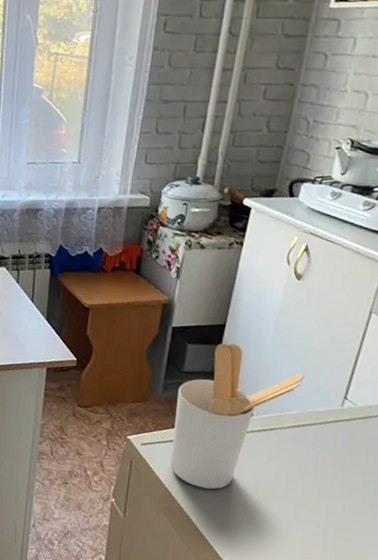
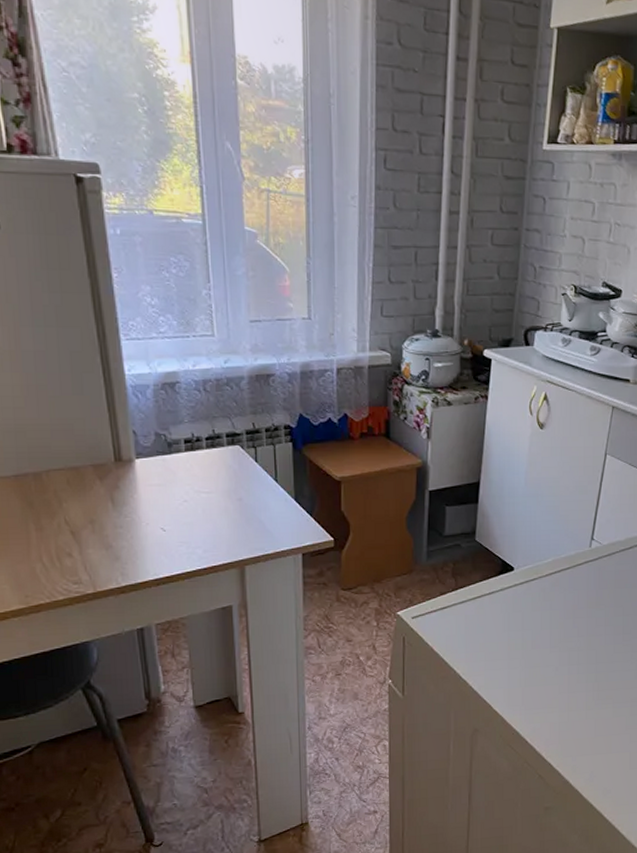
utensil holder: present [170,343,305,490] -> none [441,500,556,651]

